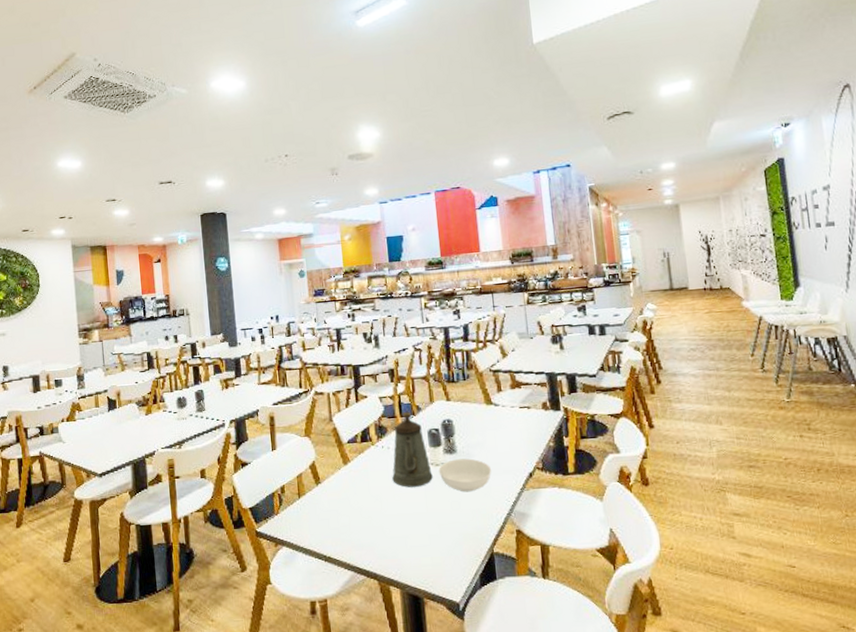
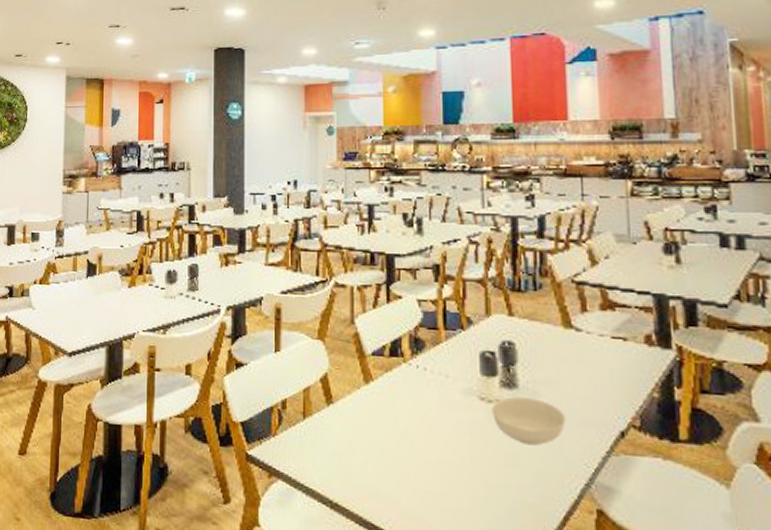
coffee pot: present [392,411,433,487] -> none [427,322,483,428]

